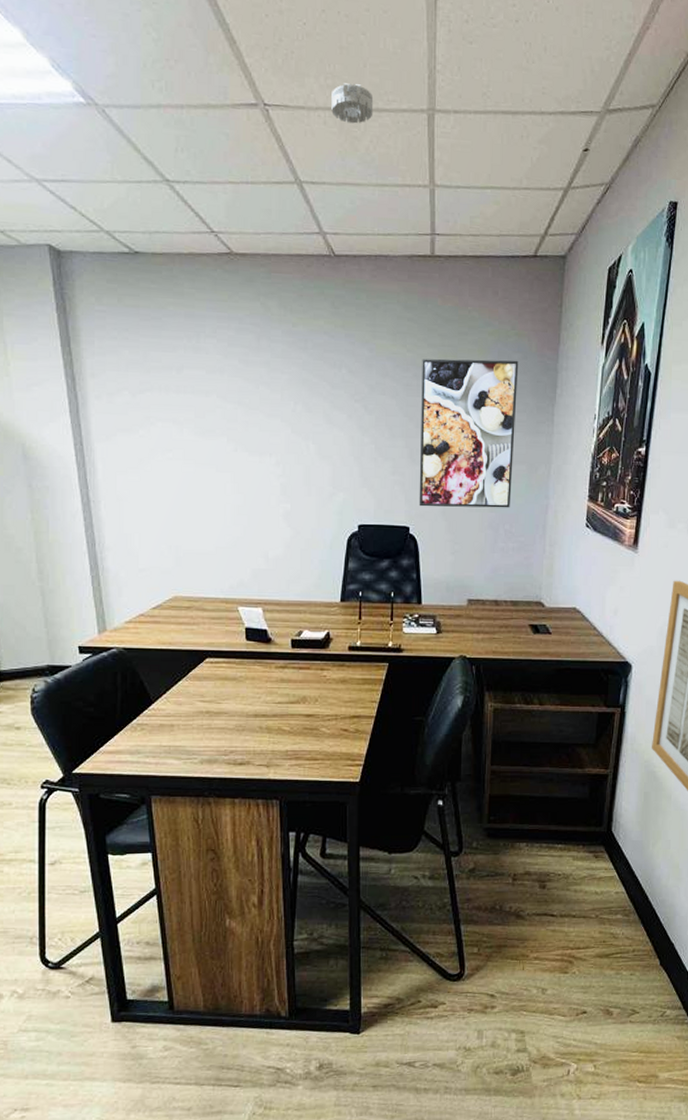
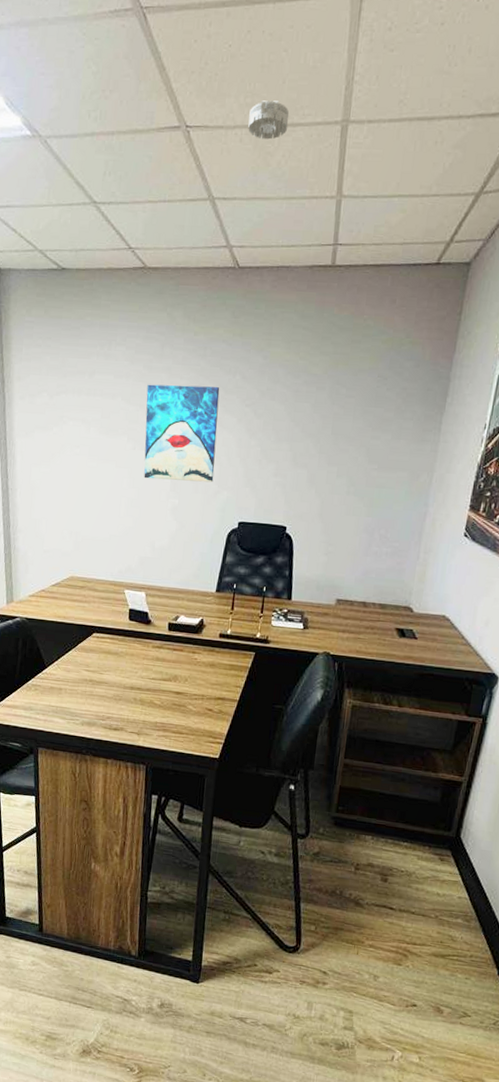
wall art: none [245,379,328,484] -> present [144,384,220,483]
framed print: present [419,358,519,508] -> none [297,366,410,514]

